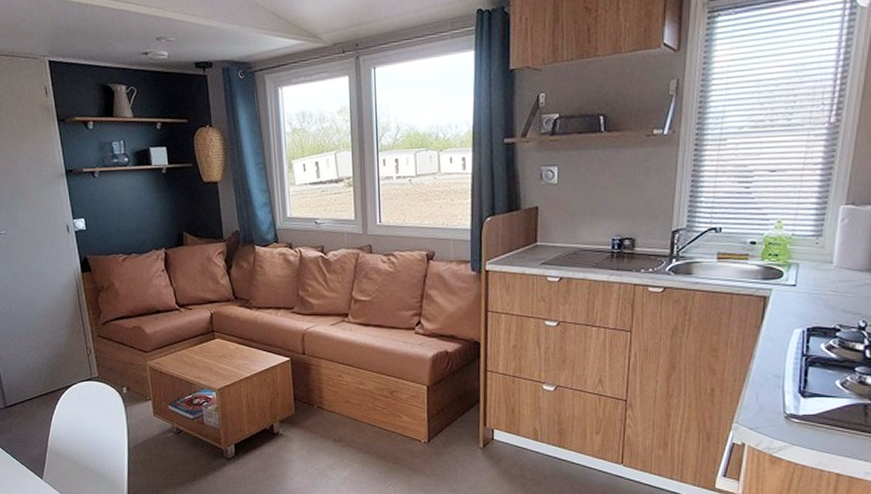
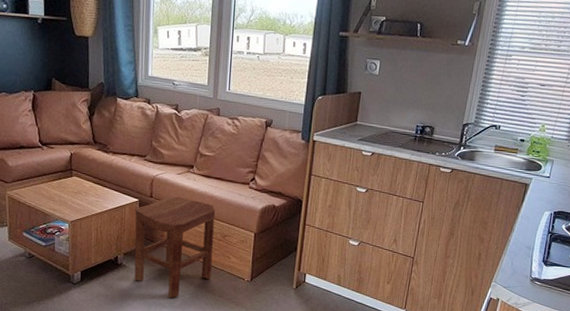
stool: none [287,351,382,468] -> present [134,196,216,298]

